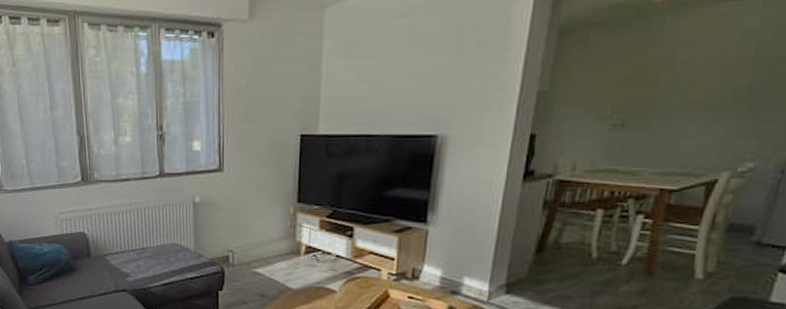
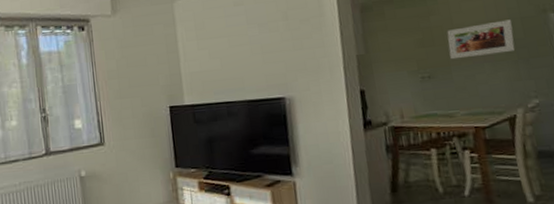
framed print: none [657,58,758,105] -> present [446,19,515,60]

